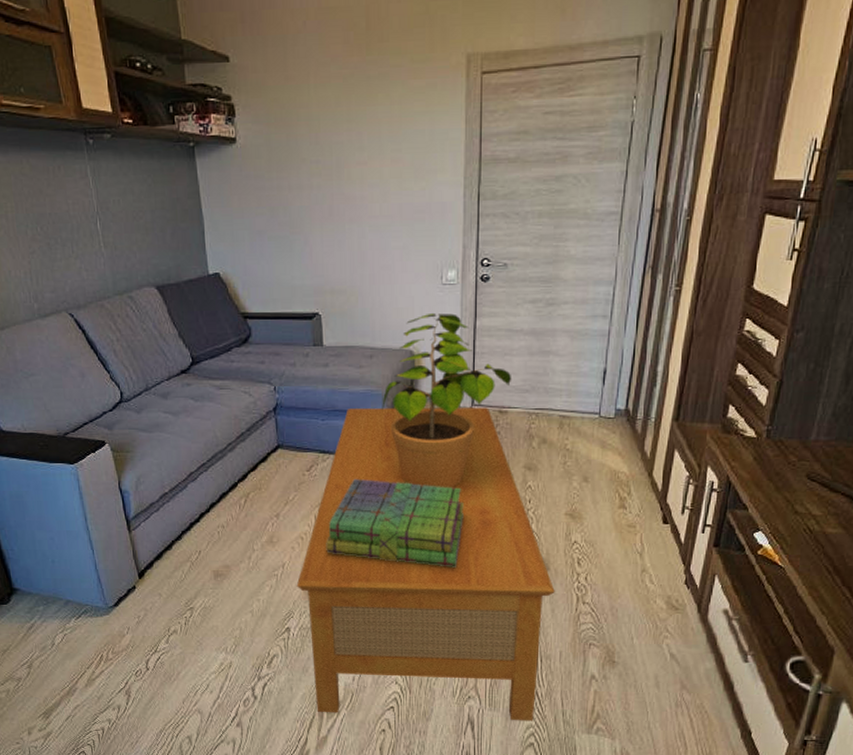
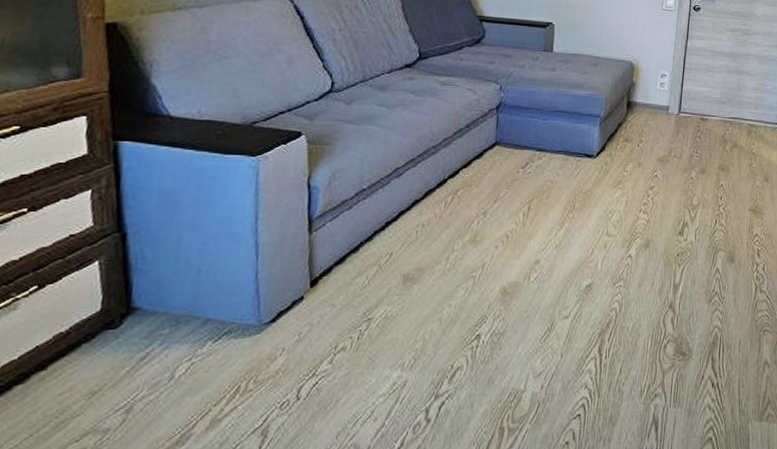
coffee table: present [296,407,555,721] -> none [494,110,738,430]
stack of books: present [326,478,464,567] -> none [530,176,665,262]
potted plant: present [382,312,512,489] -> none [600,32,713,187]

